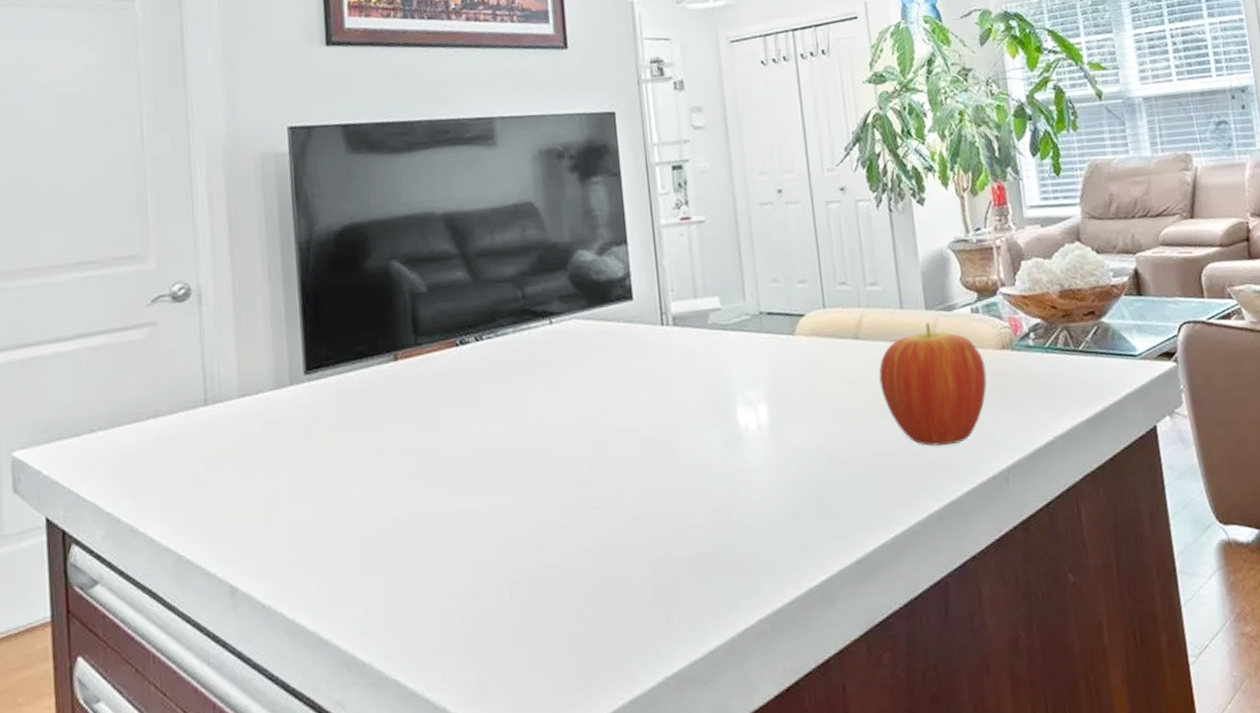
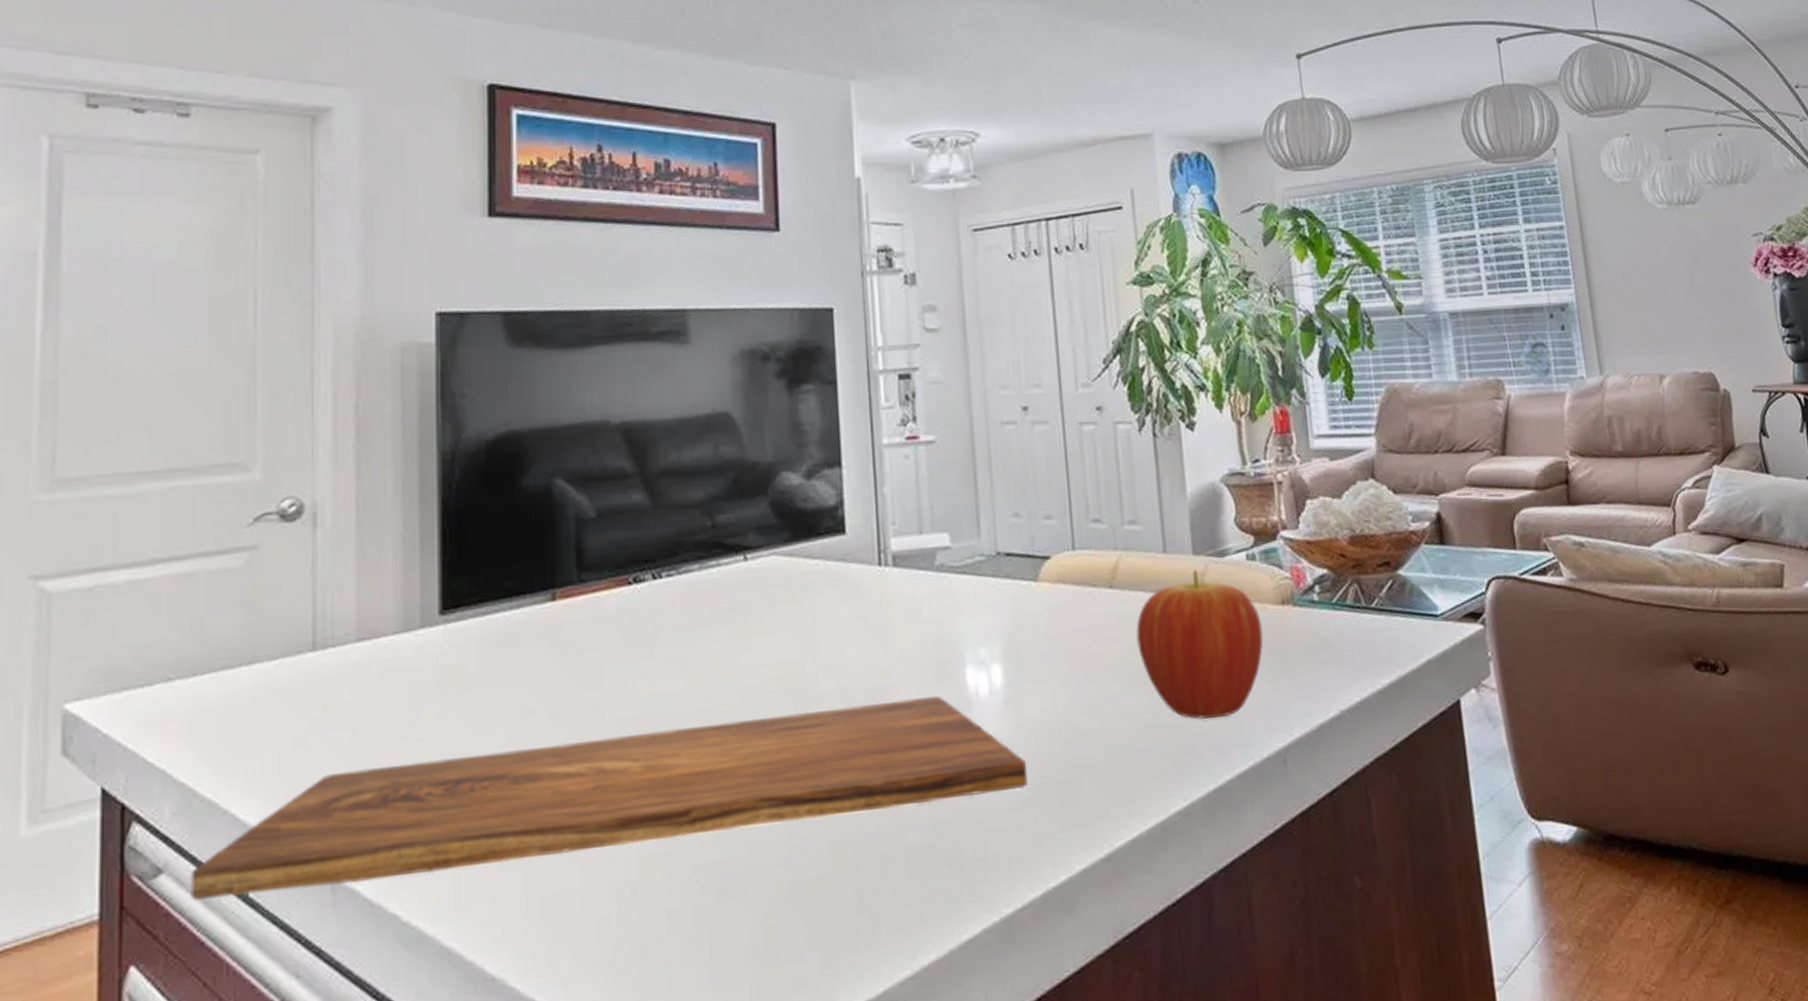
cutting board: none [120,431,792,605] -> present [190,695,1029,900]

